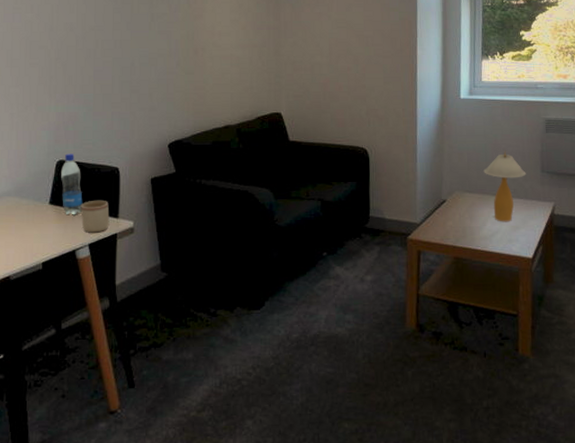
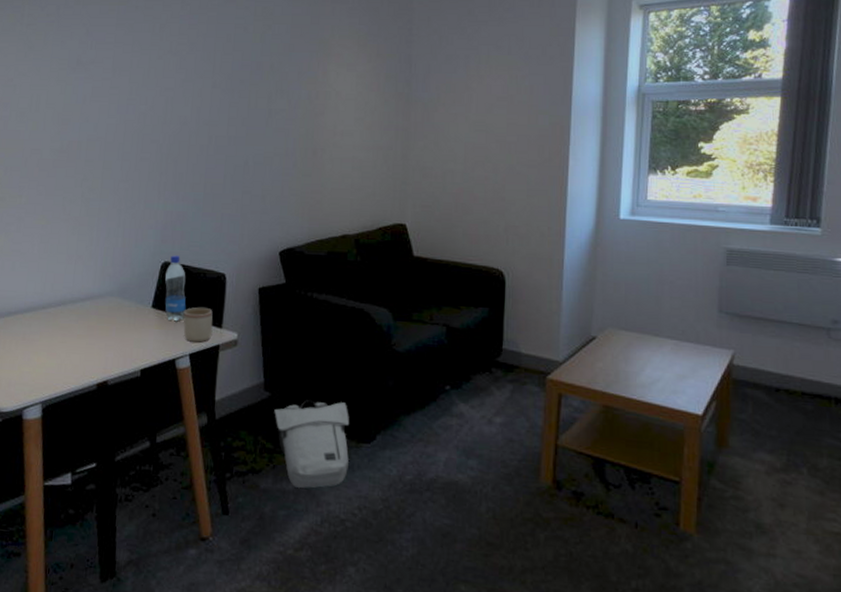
backpack: none [172,276,242,356] -> present [274,400,349,488]
table lamp: present [483,150,526,222] -> none [644,283,699,370]

